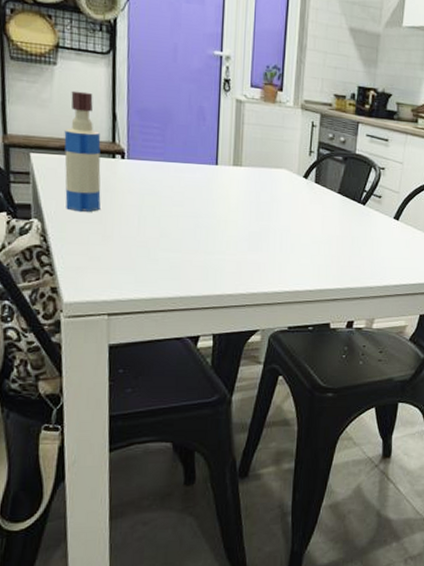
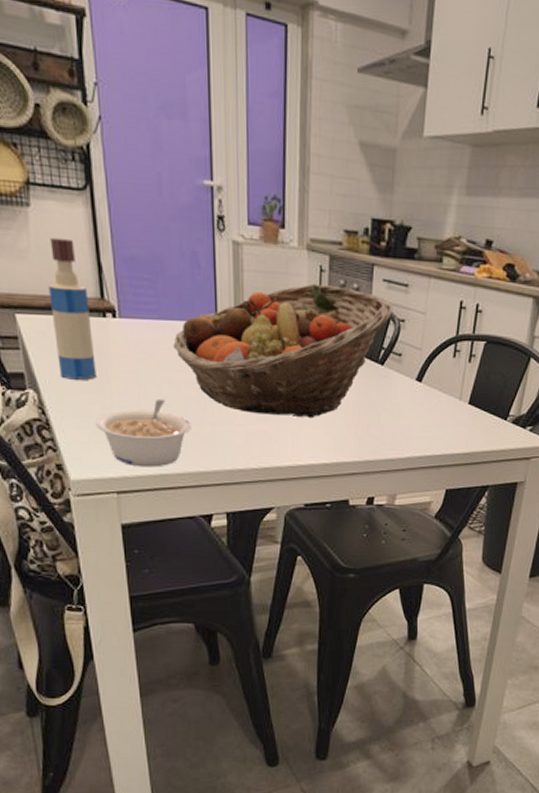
legume: none [93,230,186,291] -> present [94,399,191,467]
fruit basket: none [175,136,375,250] -> present [173,283,393,419]

